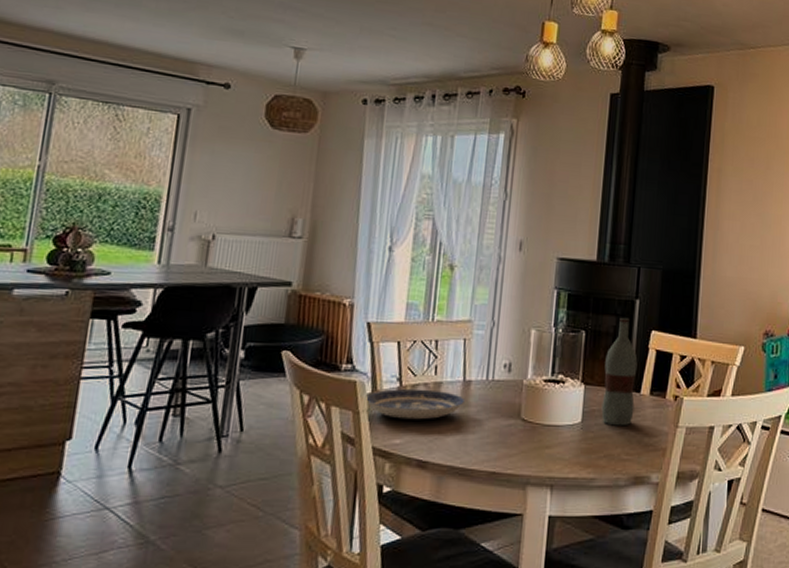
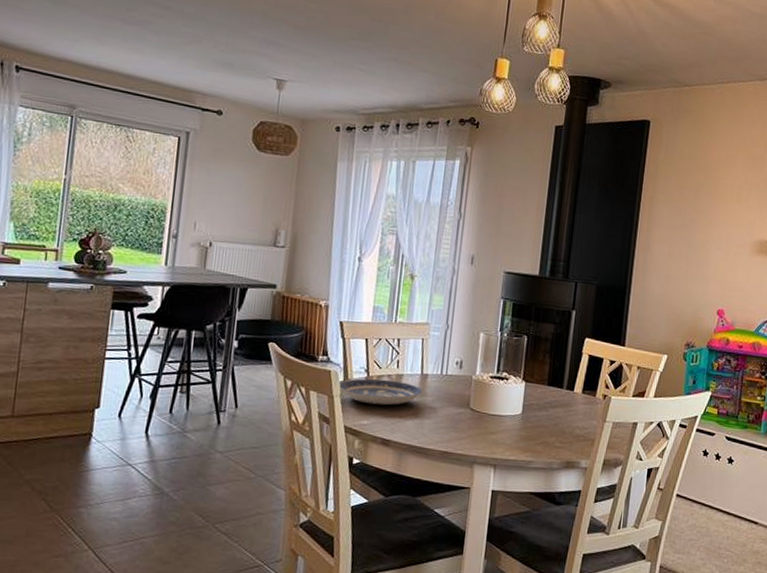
bottle: present [601,317,638,426] -> none [539,325,572,419]

